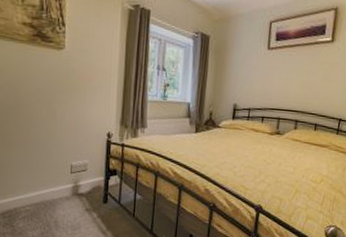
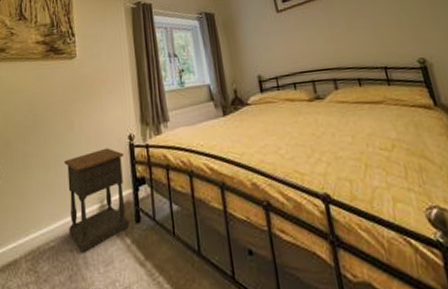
nightstand: none [44,140,101,218] -> present [64,147,130,253]

